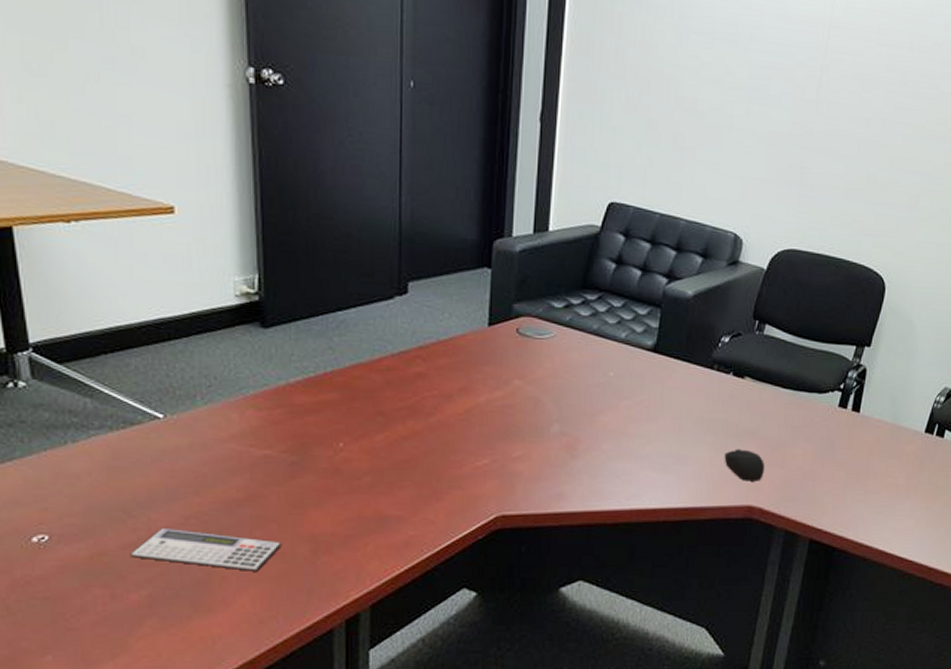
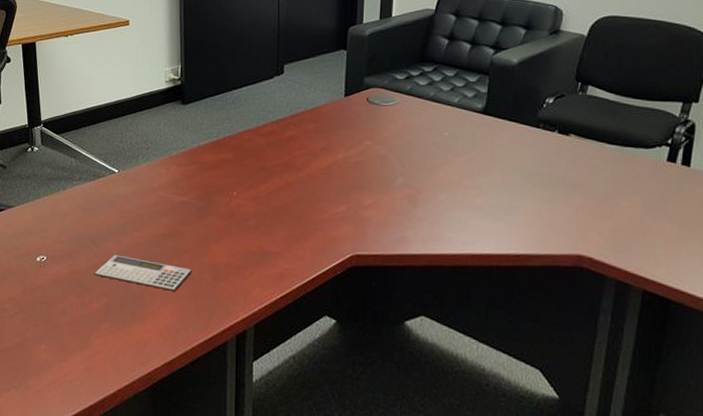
computer mouse: present [724,448,764,481] -> none [552,200,592,232]

